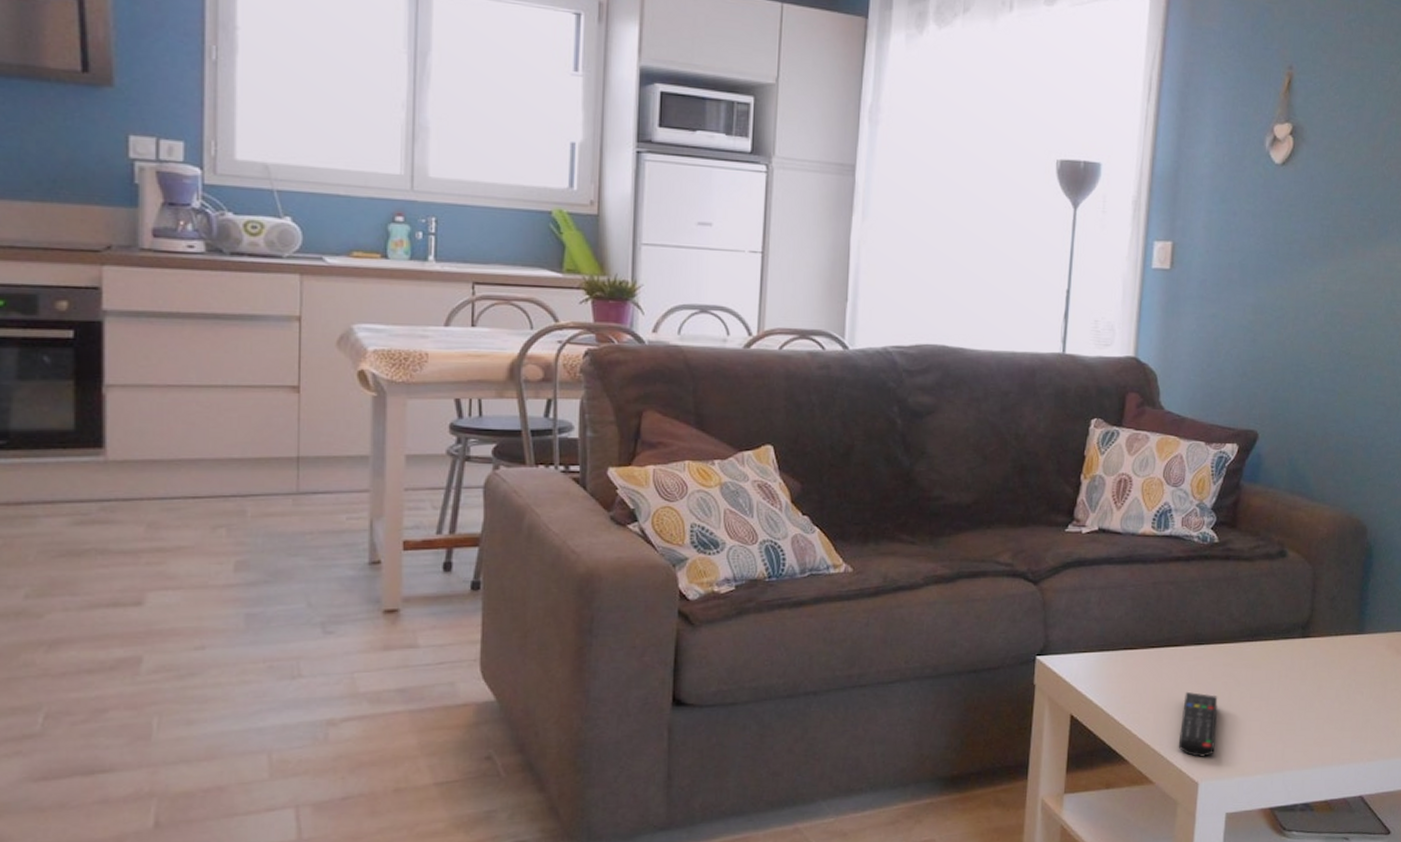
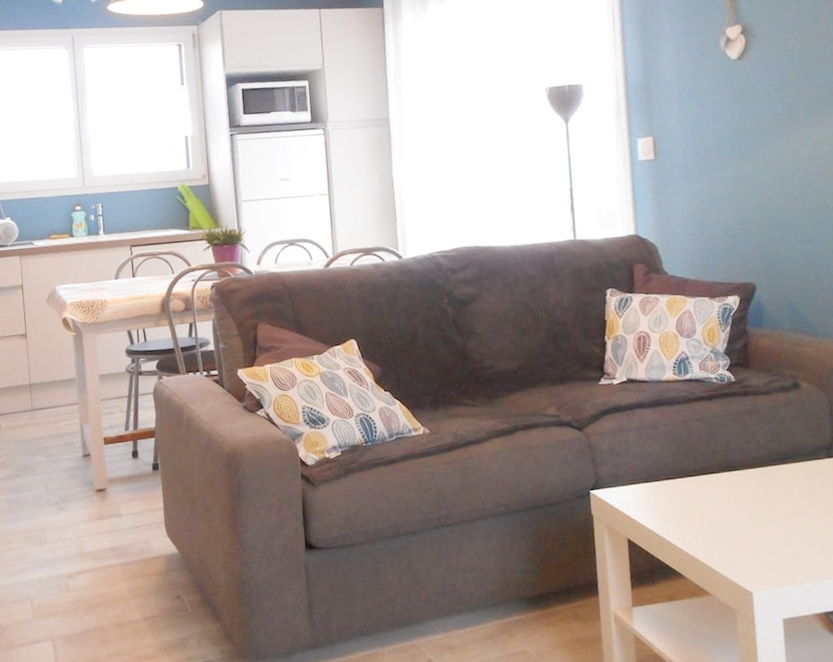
remote control: present [1178,691,1218,757] -> none [726,512,763,570]

